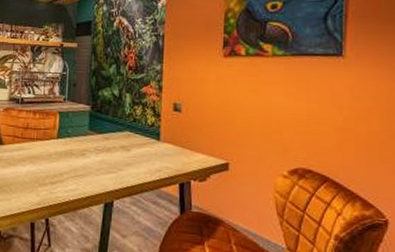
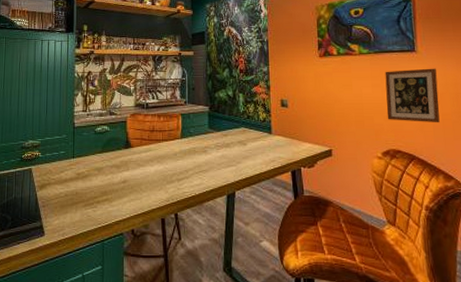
picture frame: none [299,77,366,142] -> present [385,68,440,123]

